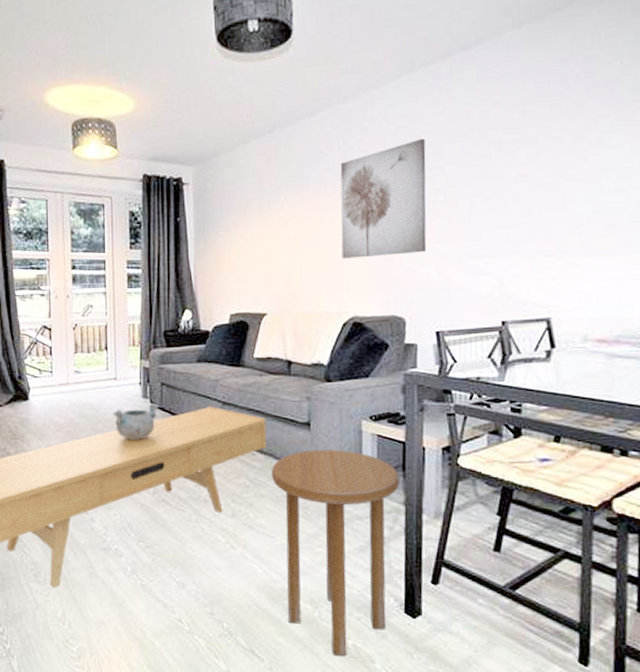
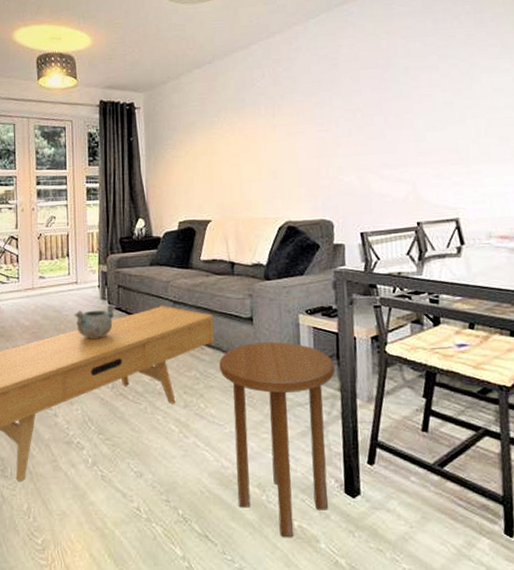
wall art: present [340,138,427,259] -> none [271,66,349,170]

